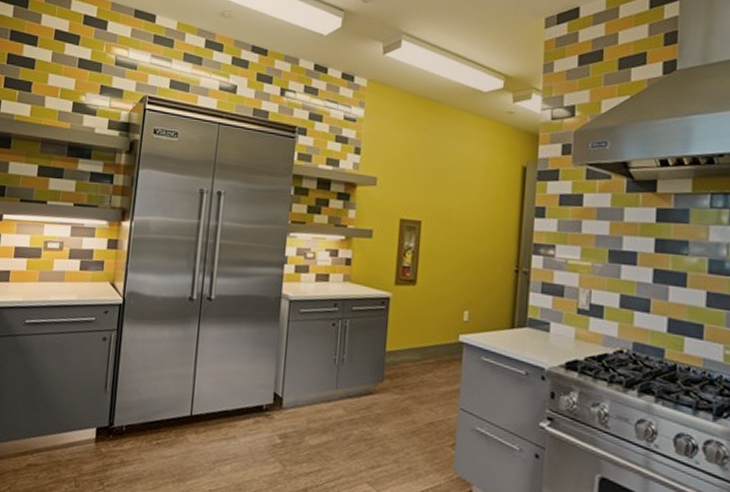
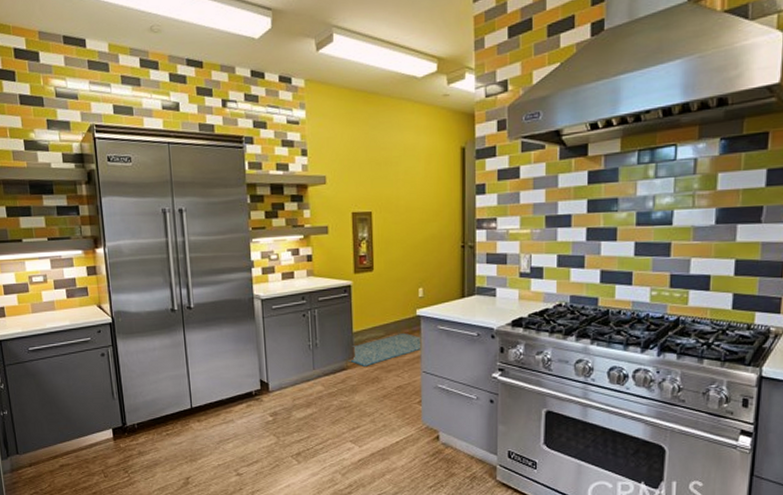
rug: none [377,359,464,394] -> present [348,332,423,366]

